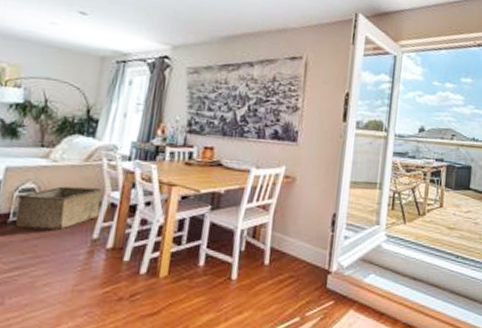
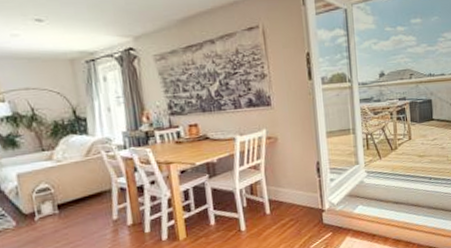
storage bin: present [15,186,103,230] -> none [36,177,114,223]

